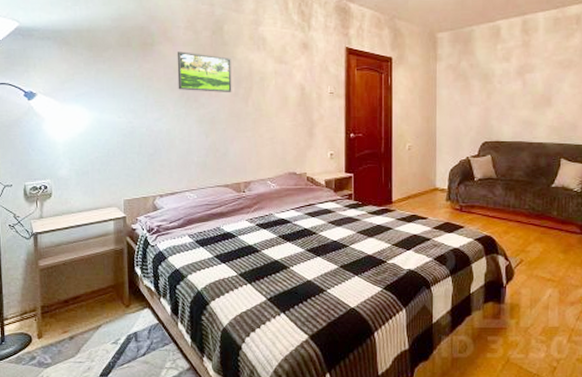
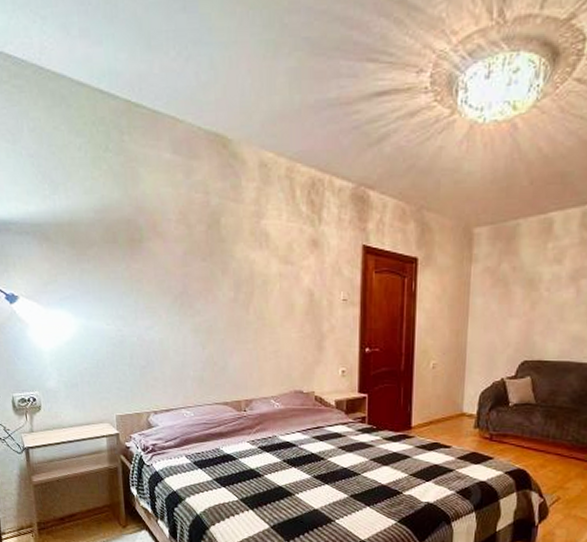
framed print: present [177,51,232,92] -> none [168,249,231,297]

